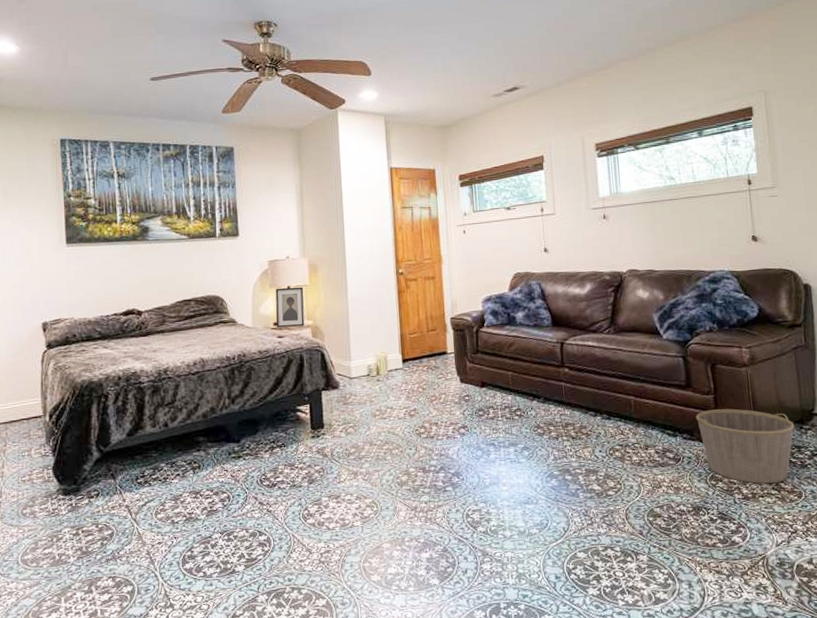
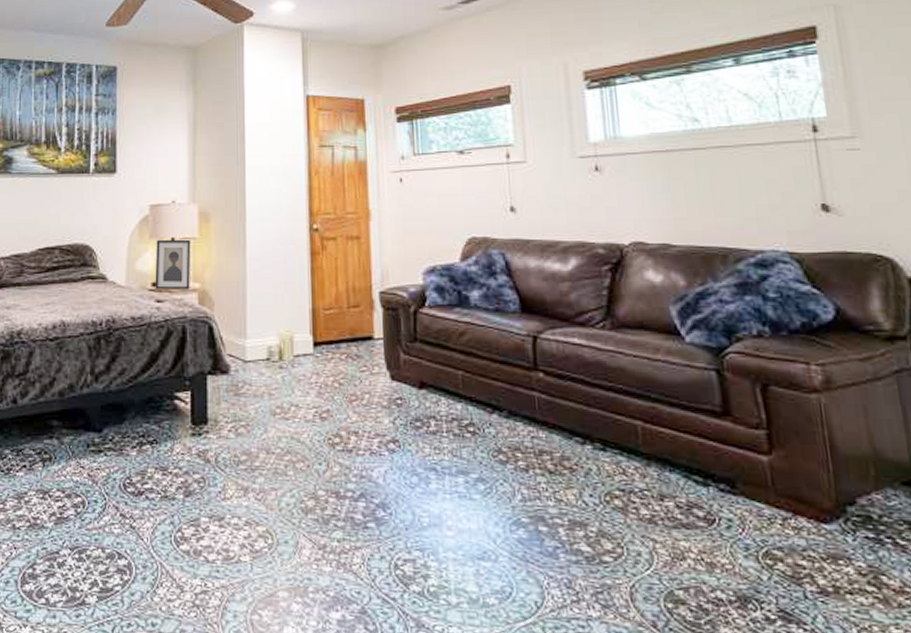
basket: present [695,408,795,484] -> none [738,452,902,576]

